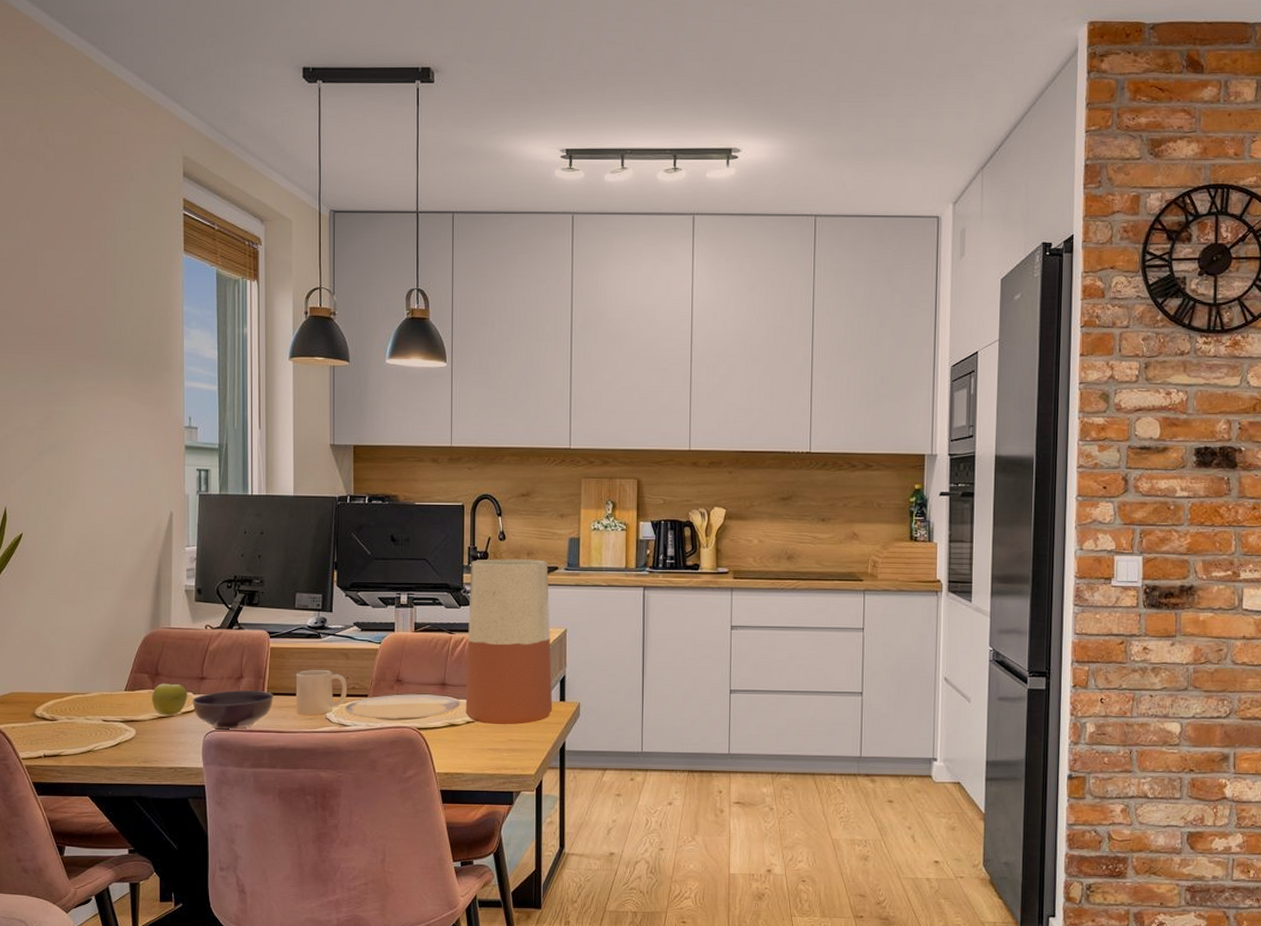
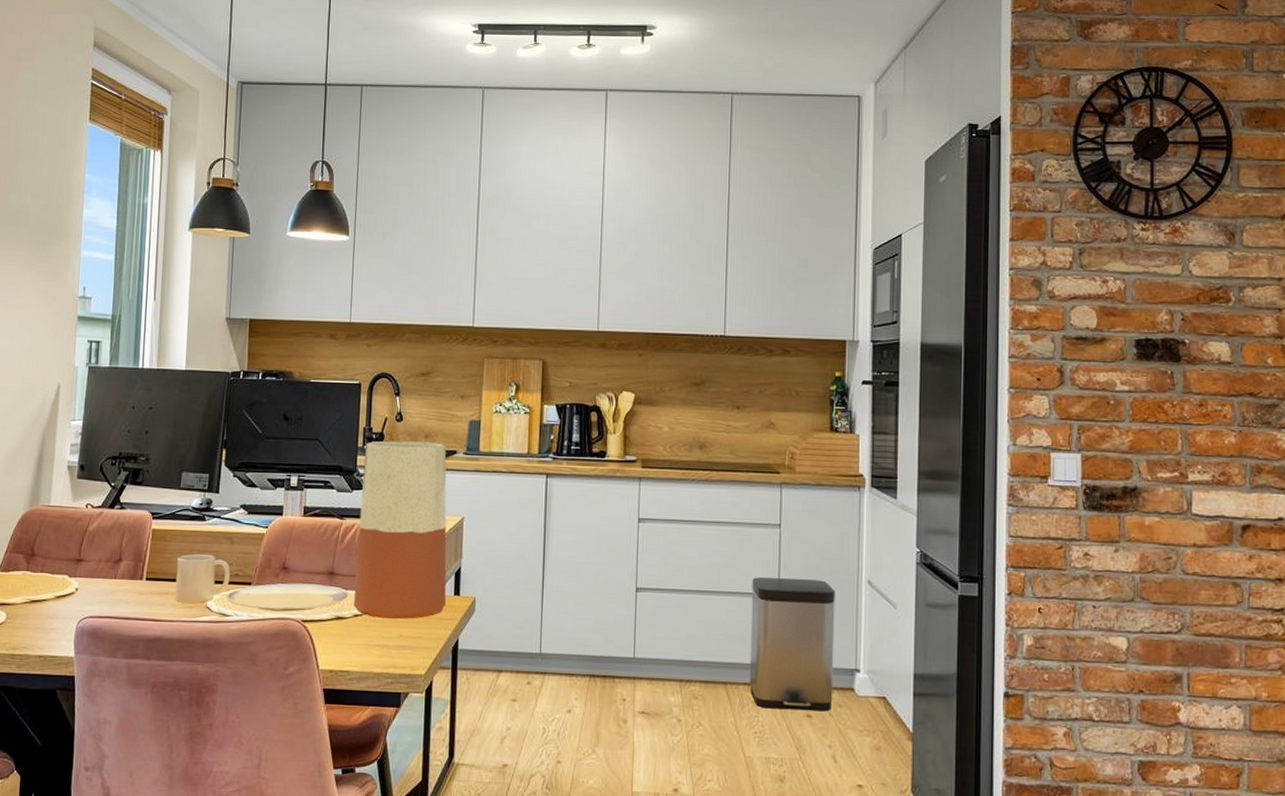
fruit: present [152,682,188,716] -> none [25,564,63,600]
bowl: present [192,690,273,730] -> none [67,574,152,617]
pedal bin: none [835,677,915,797] -> present [749,577,835,712]

